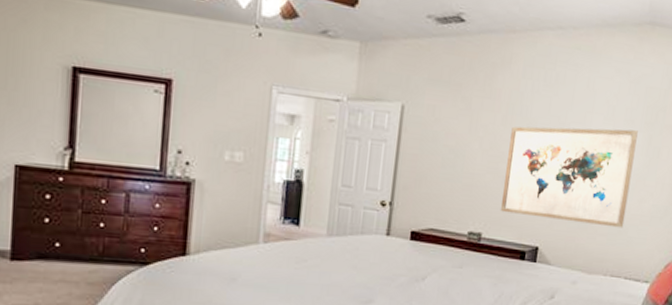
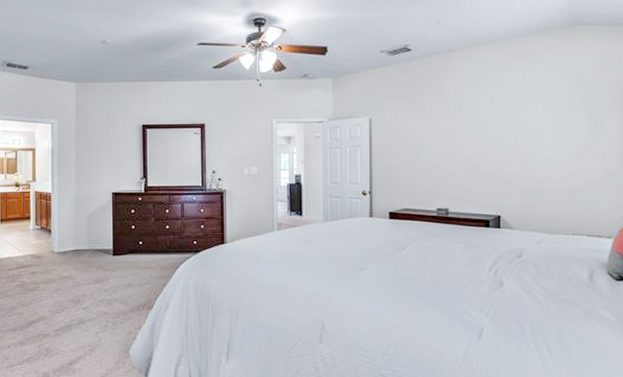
wall art: present [500,126,638,228] -> none [461,111,578,193]

